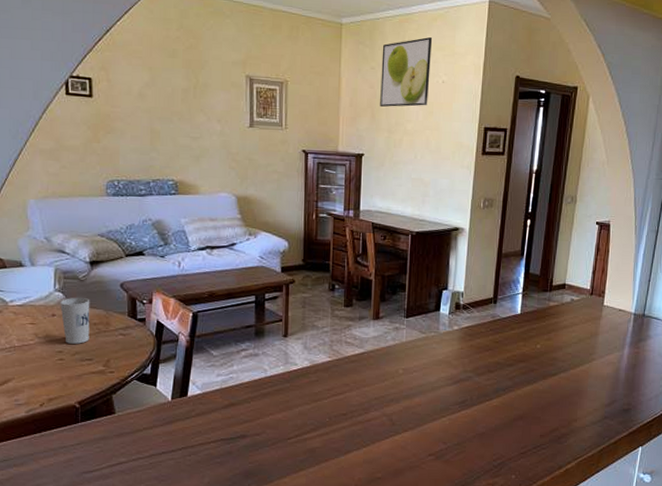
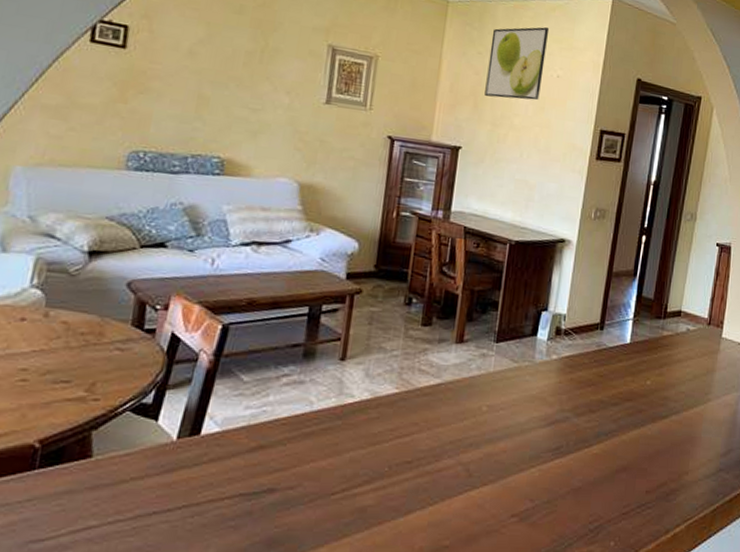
cup: present [60,298,90,344] -> none [34,297,81,360]

